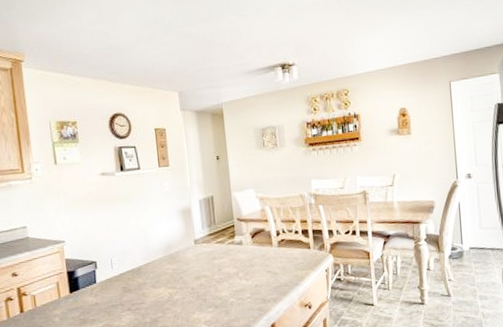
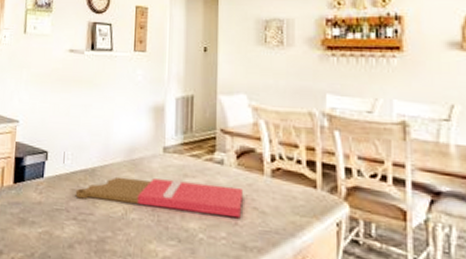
cutting board: none [126,259,260,293] -> present [75,176,242,219]

